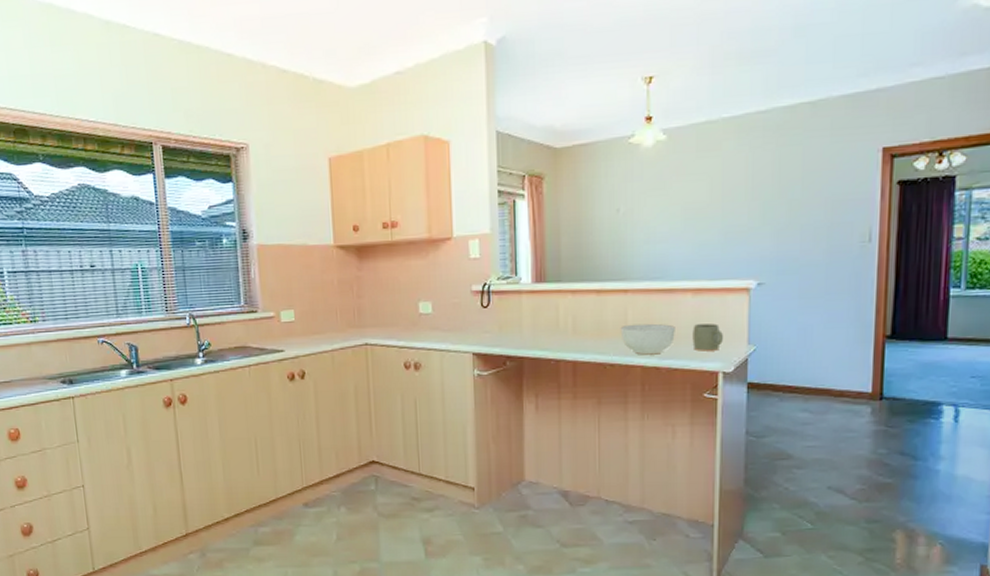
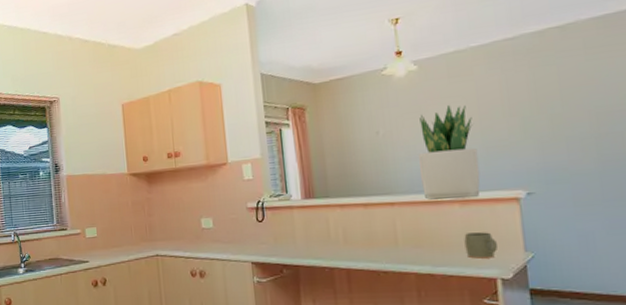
bowl: present [620,323,675,355] -> none [390,233,447,263]
planter: none [656,182,716,288] -> present [419,104,481,200]

